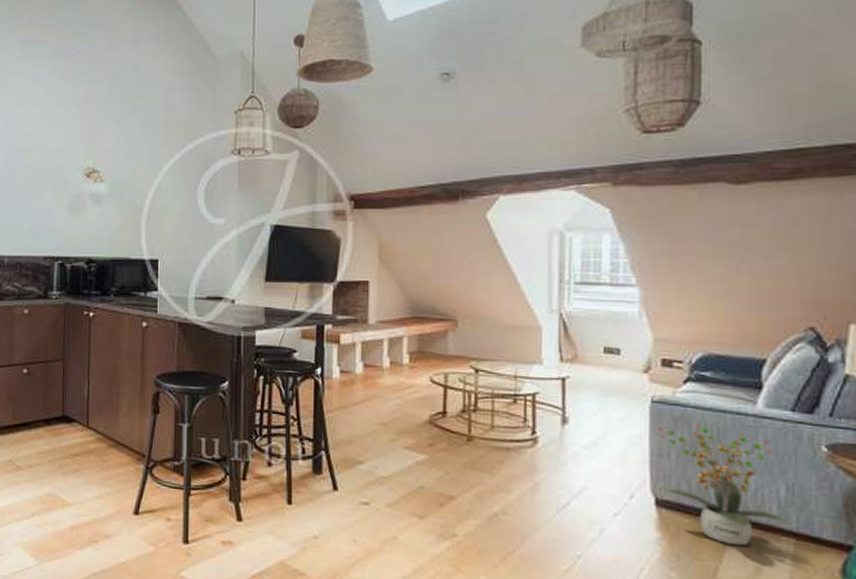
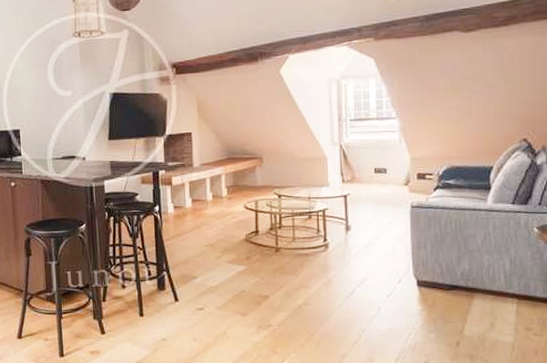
potted plant: present [658,424,787,547] -> none [417,221,511,309]

